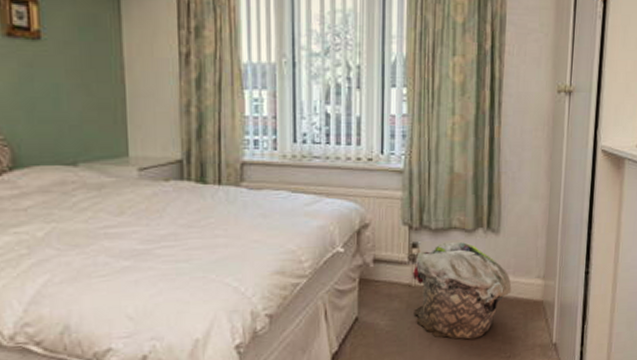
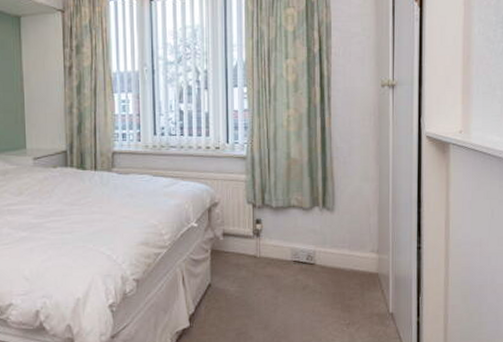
laundry basket: present [412,242,512,340] -> none [257,218,348,307]

